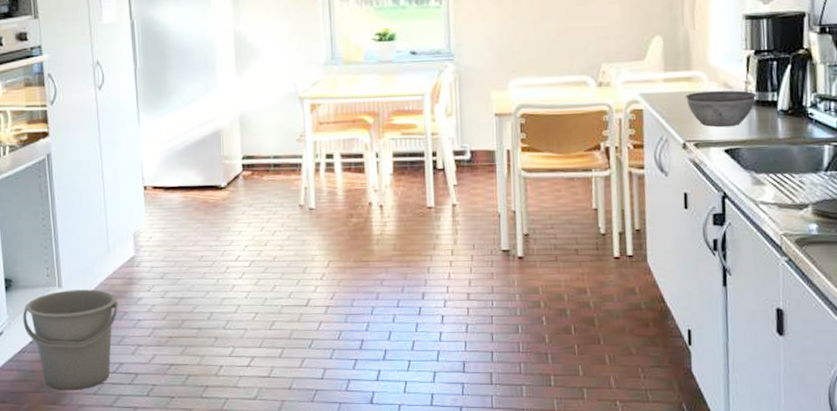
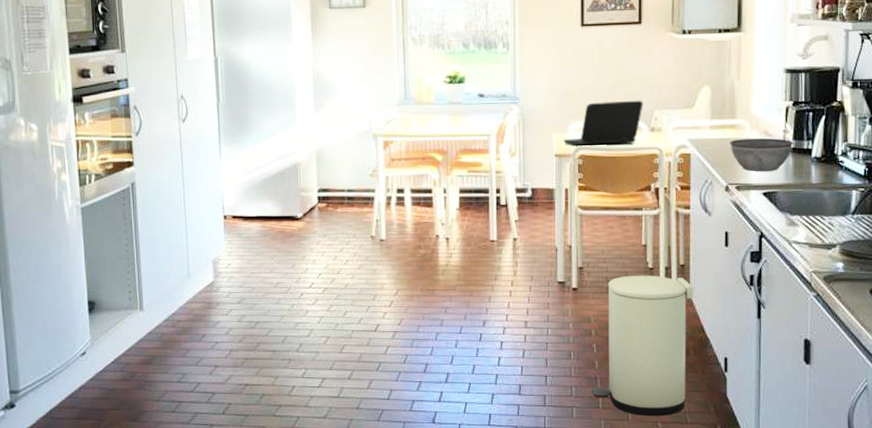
bucket: present [23,289,119,390] -> none [105,312,197,408]
laptop: none [503,53,589,105] -> present [563,100,643,147]
pedal bin: none [541,241,652,394] -> present [590,275,694,416]

